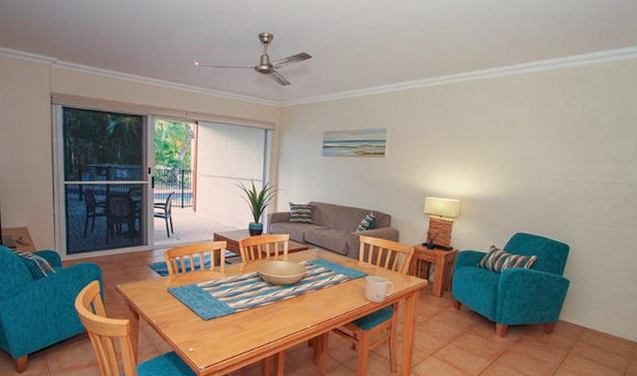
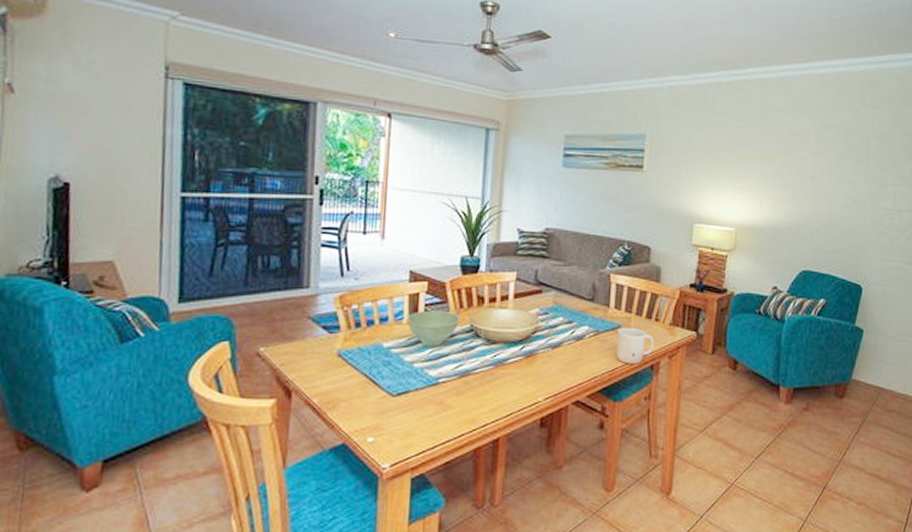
bowl: none [212,261,250,287] -> present [406,310,461,347]

